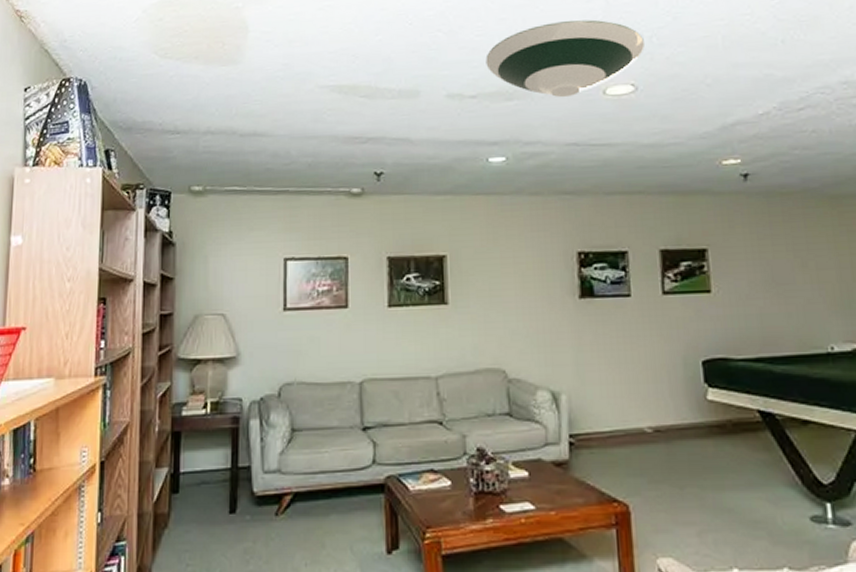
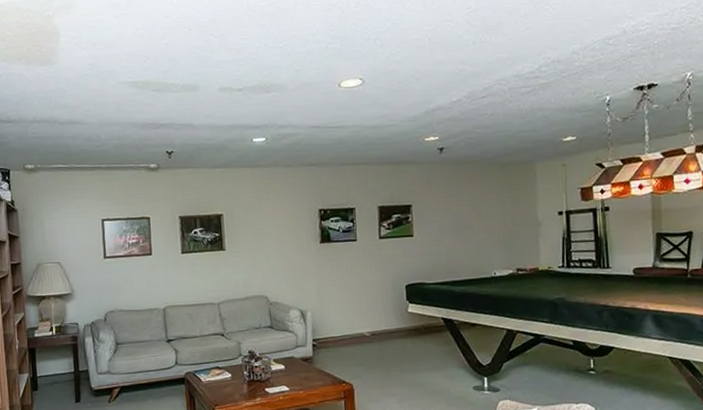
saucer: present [485,19,644,98] -> none [249,25,370,90]

